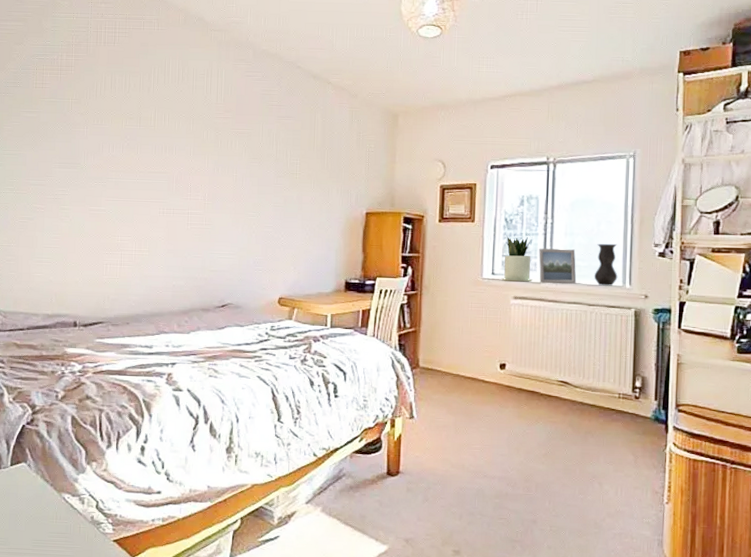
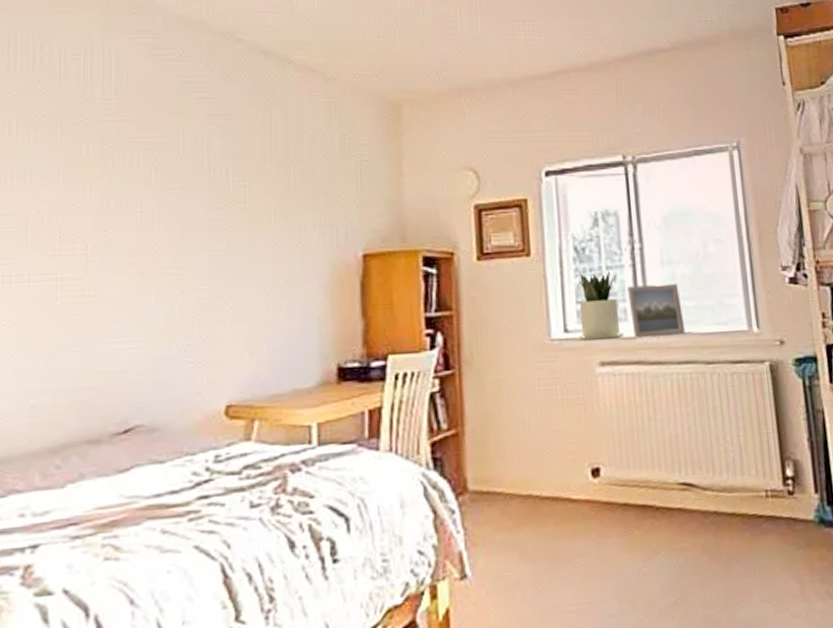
vase: present [594,243,618,286] -> none [706,270,741,333]

